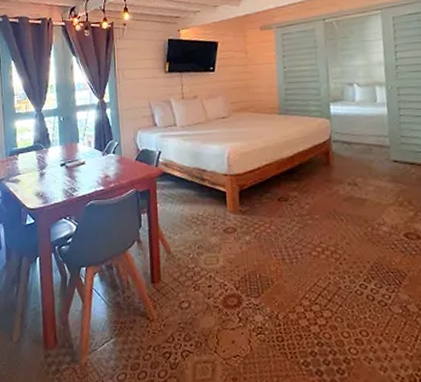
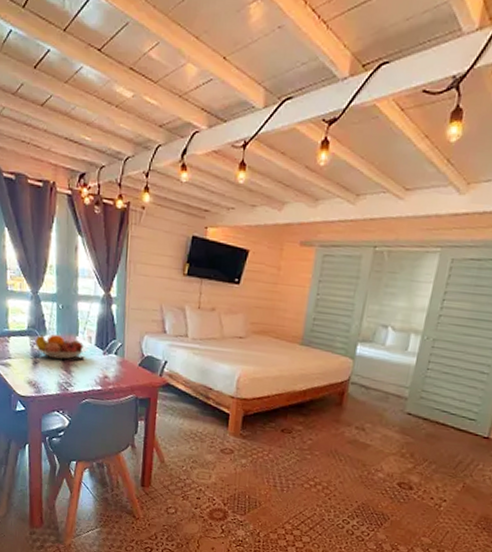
fruit bowl: none [40,144,89,167] -> present [33,334,88,359]

